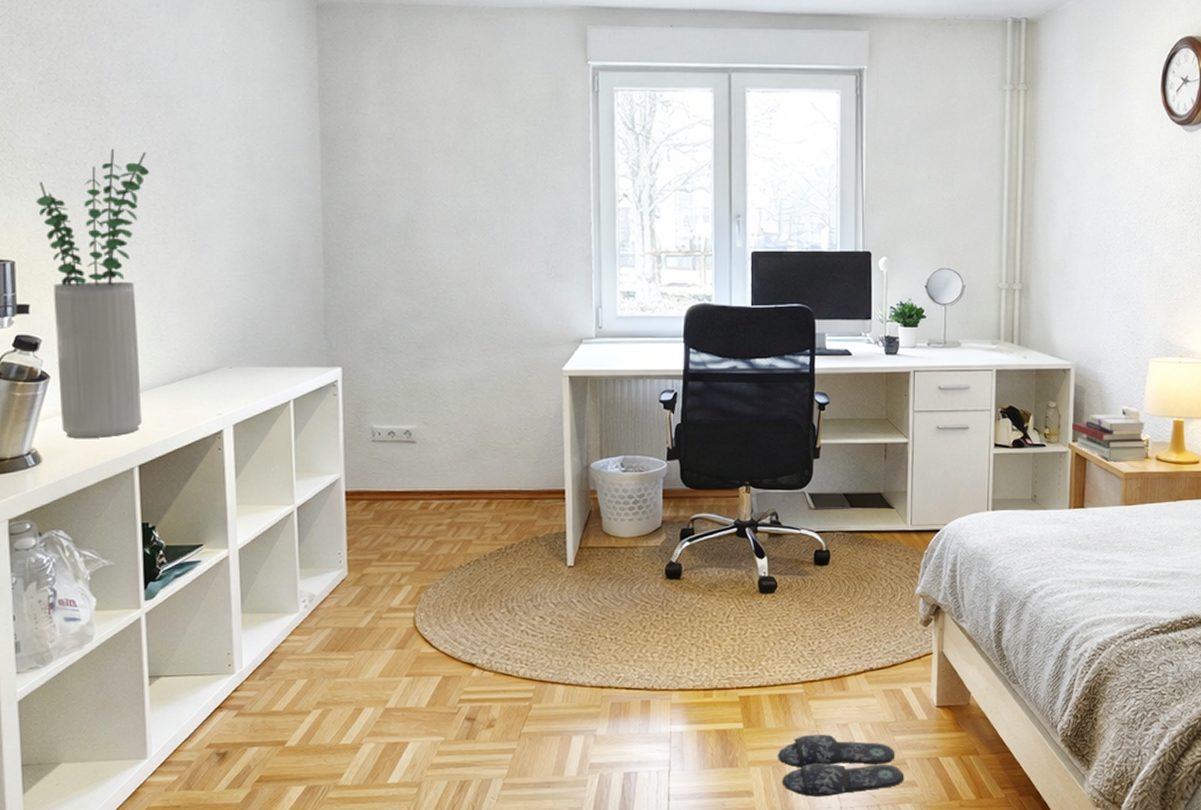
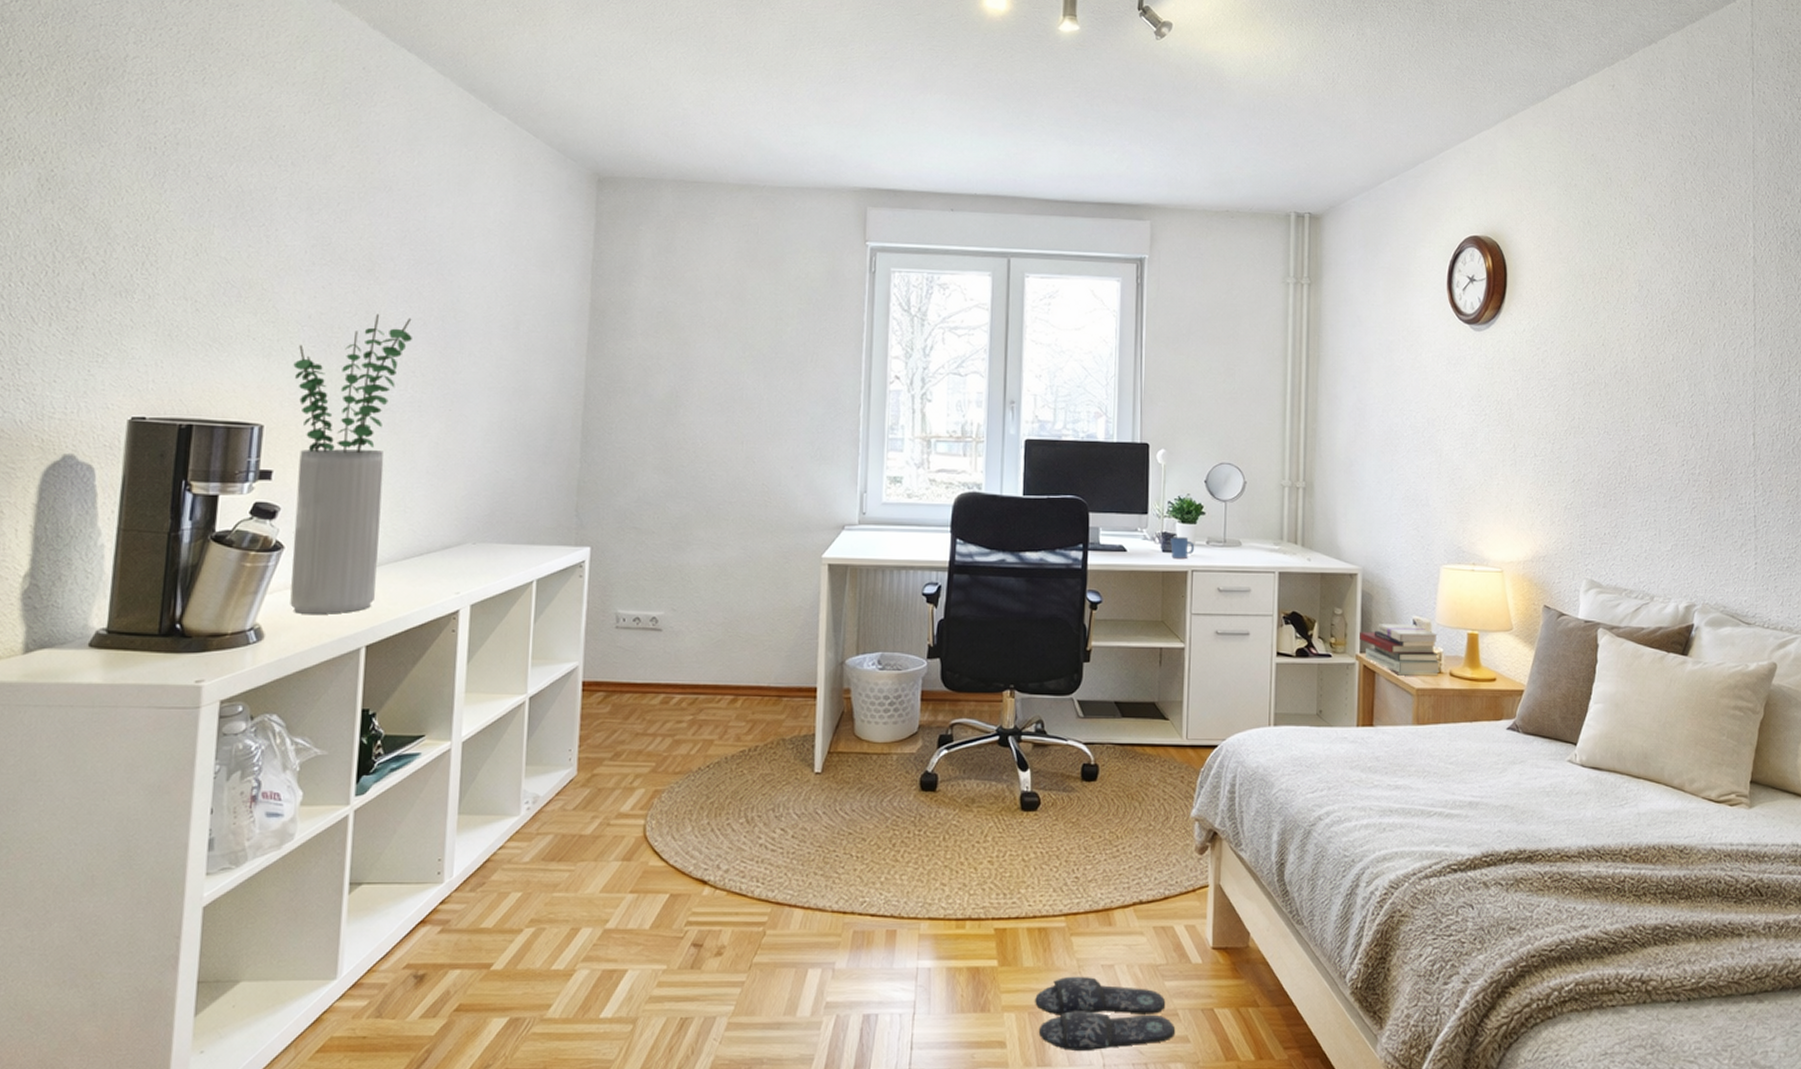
mug: none [893,340,917,361] -> present [1170,537,1195,560]

